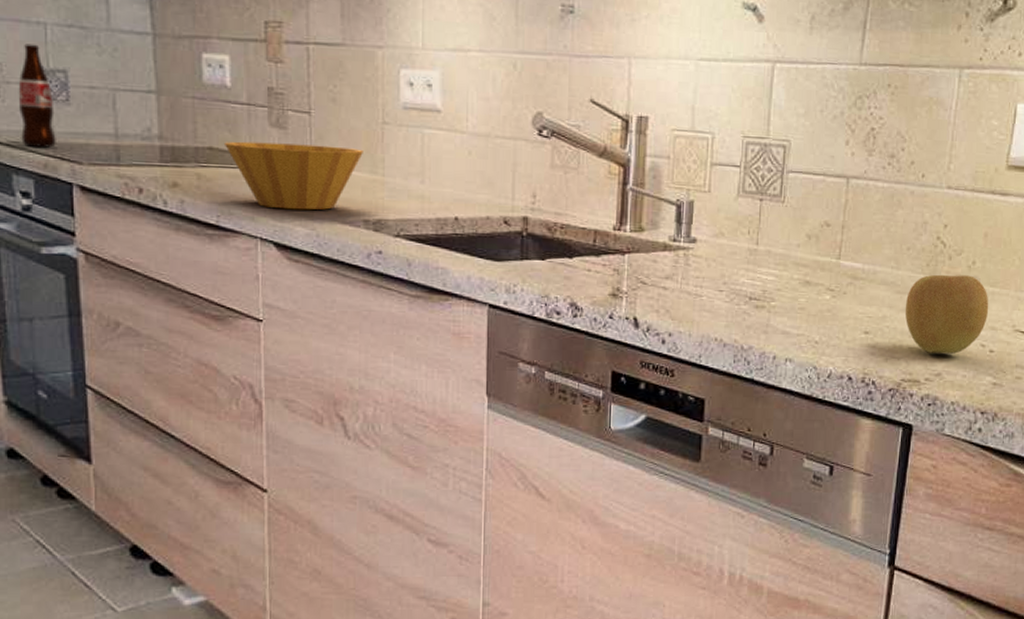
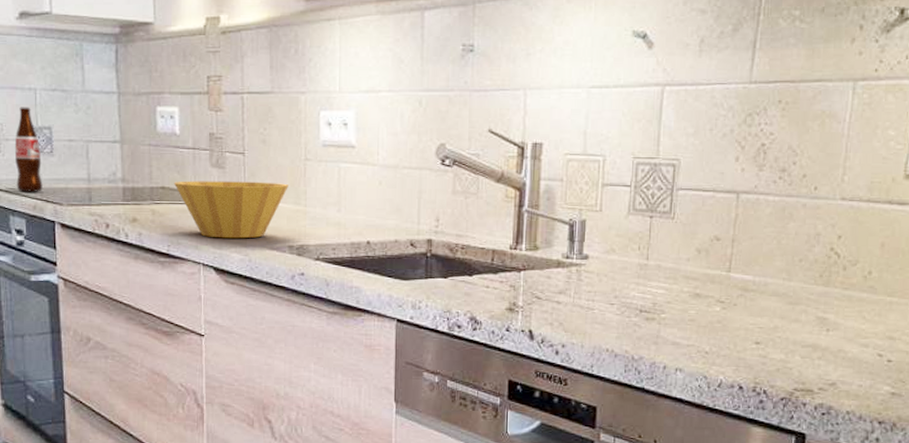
apple: present [904,274,989,354] -> none [797,285,887,364]

